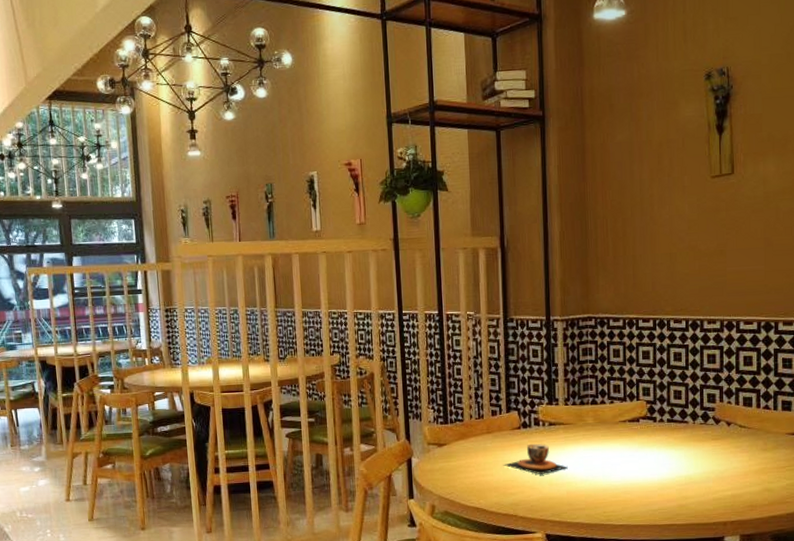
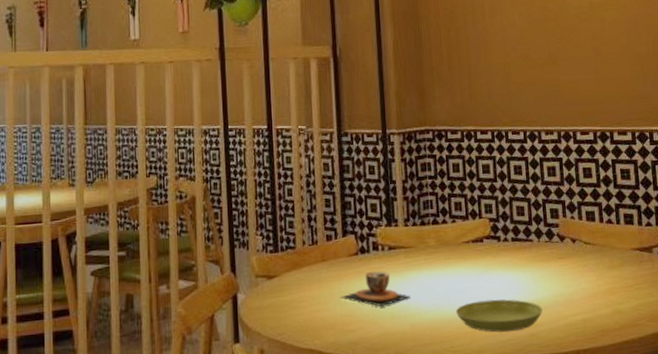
saucer: none [609,473,694,502] -> present [455,299,543,333]

